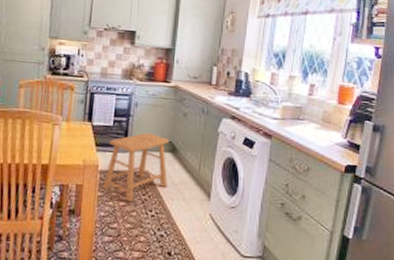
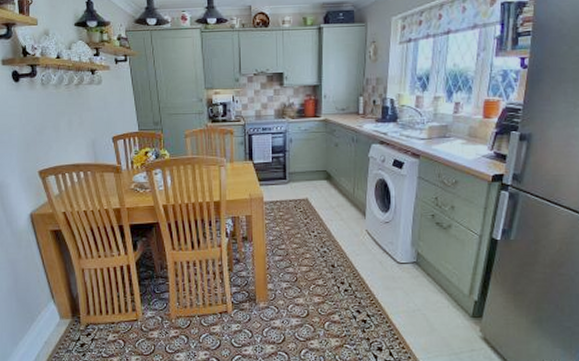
stool: present [102,132,169,203] -> none [269,164,326,226]

